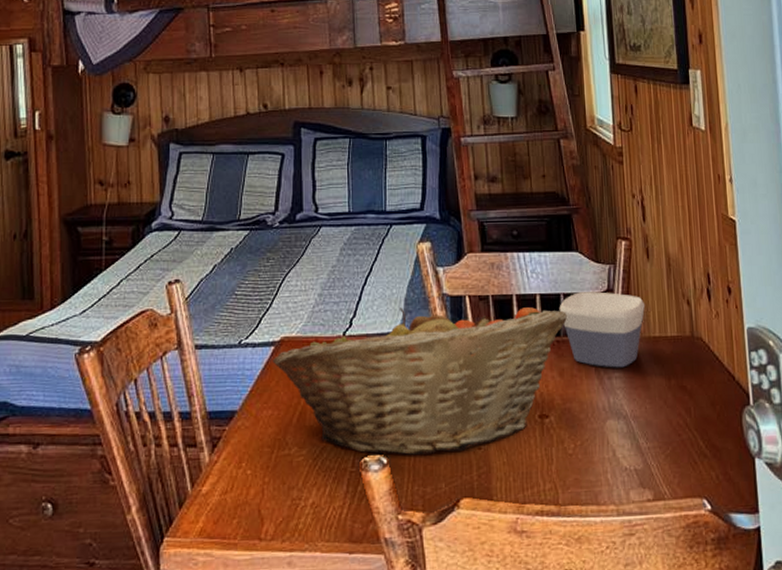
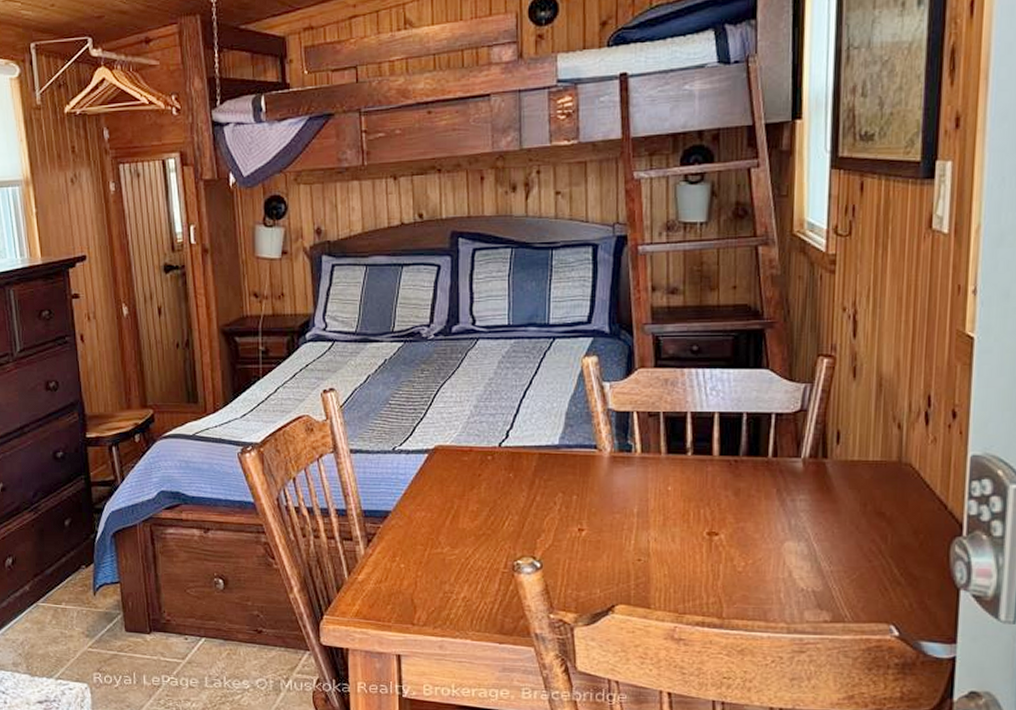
fruit basket: present [273,307,567,456] -> none [426,421,749,563]
bowl: present [559,292,646,368] -> none [740,412,845,491]

